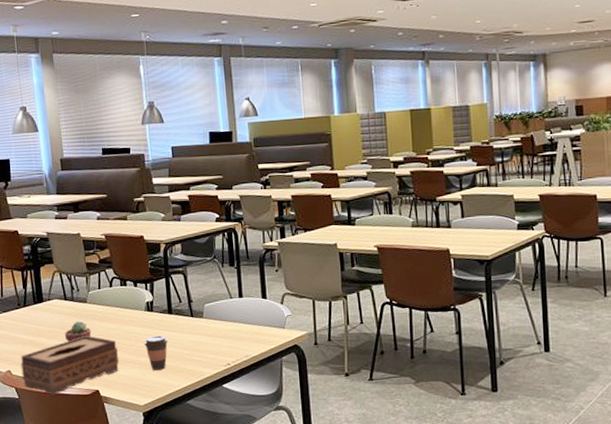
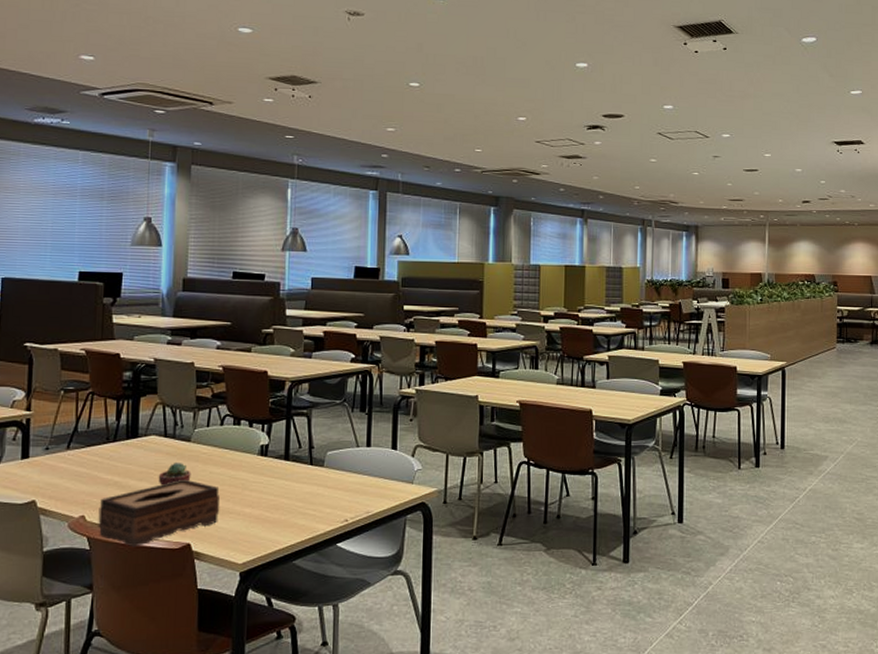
coffee cup: present [143,335,169,370] -> none [251,484,281,523]

